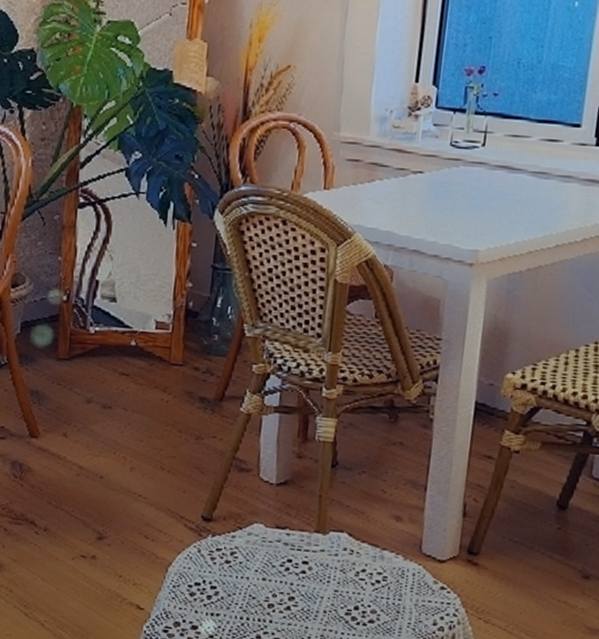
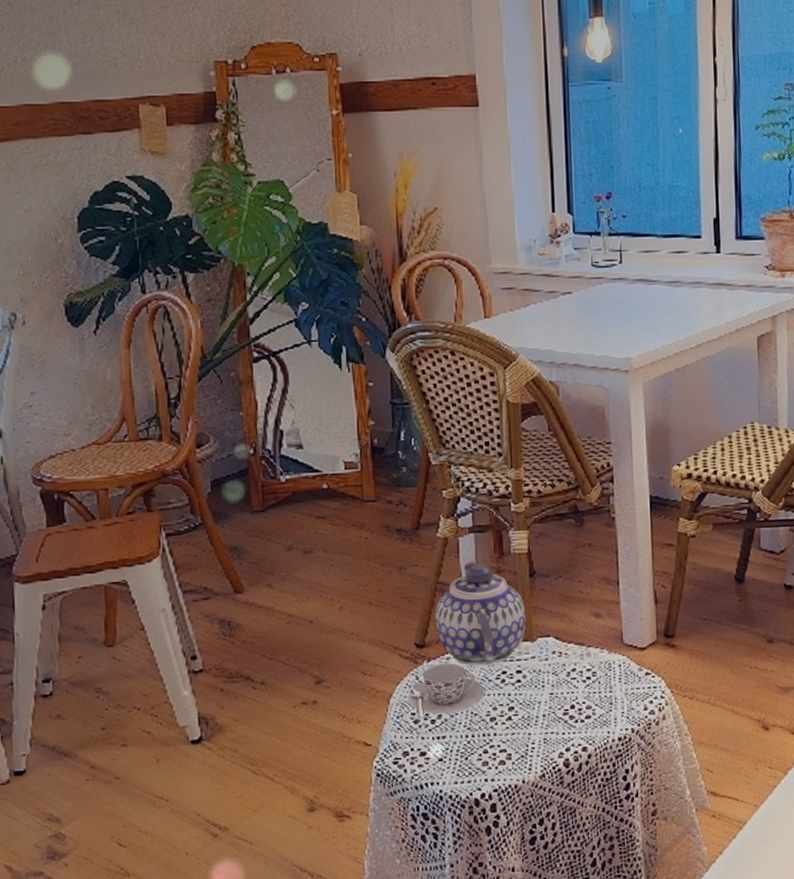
teacup: none [186,540,267,593] -> present [408,663,485,719]
teapot: none [224,441,323,551] -> present [434,561,527,666]

